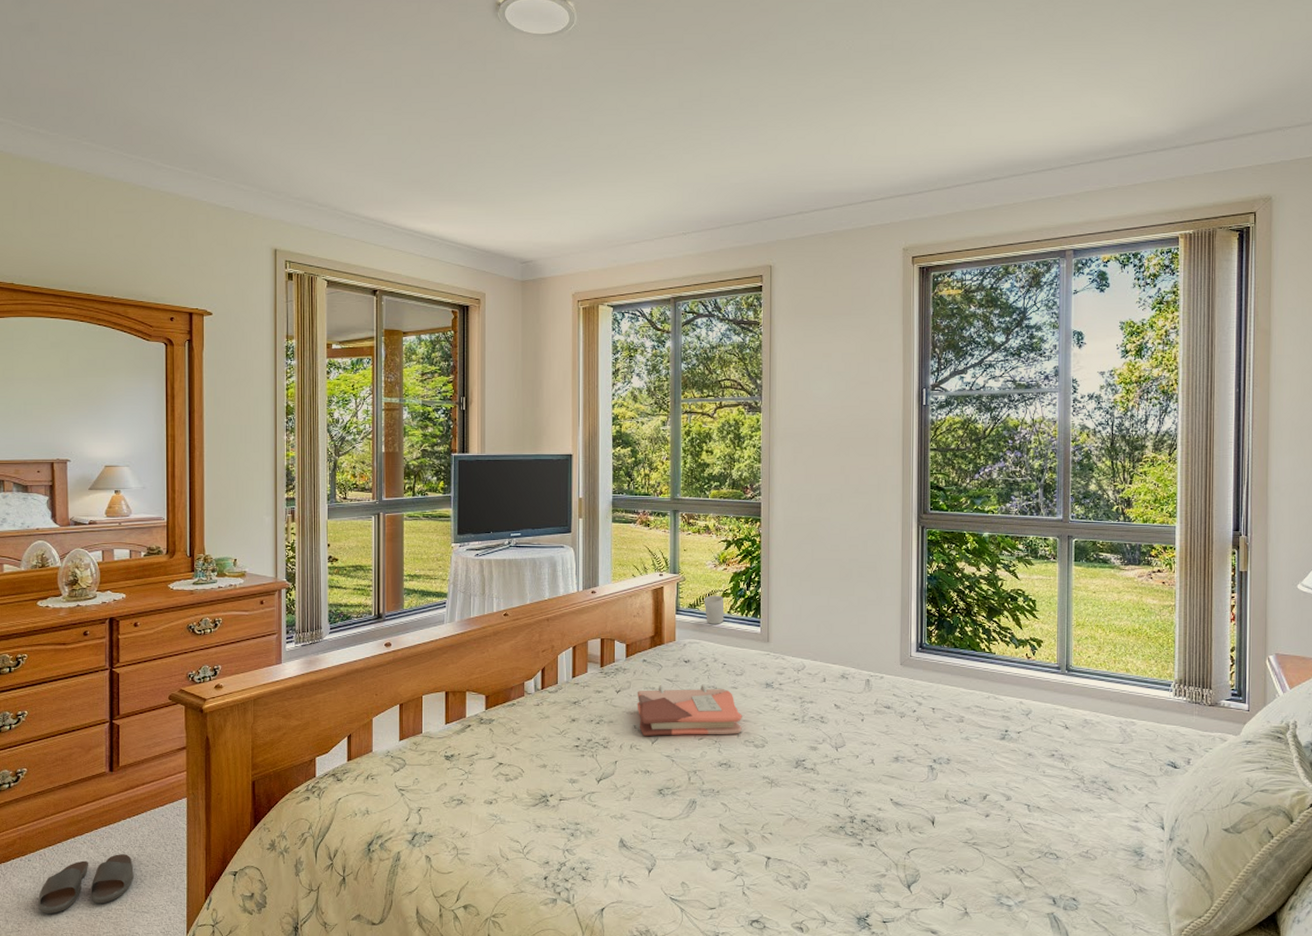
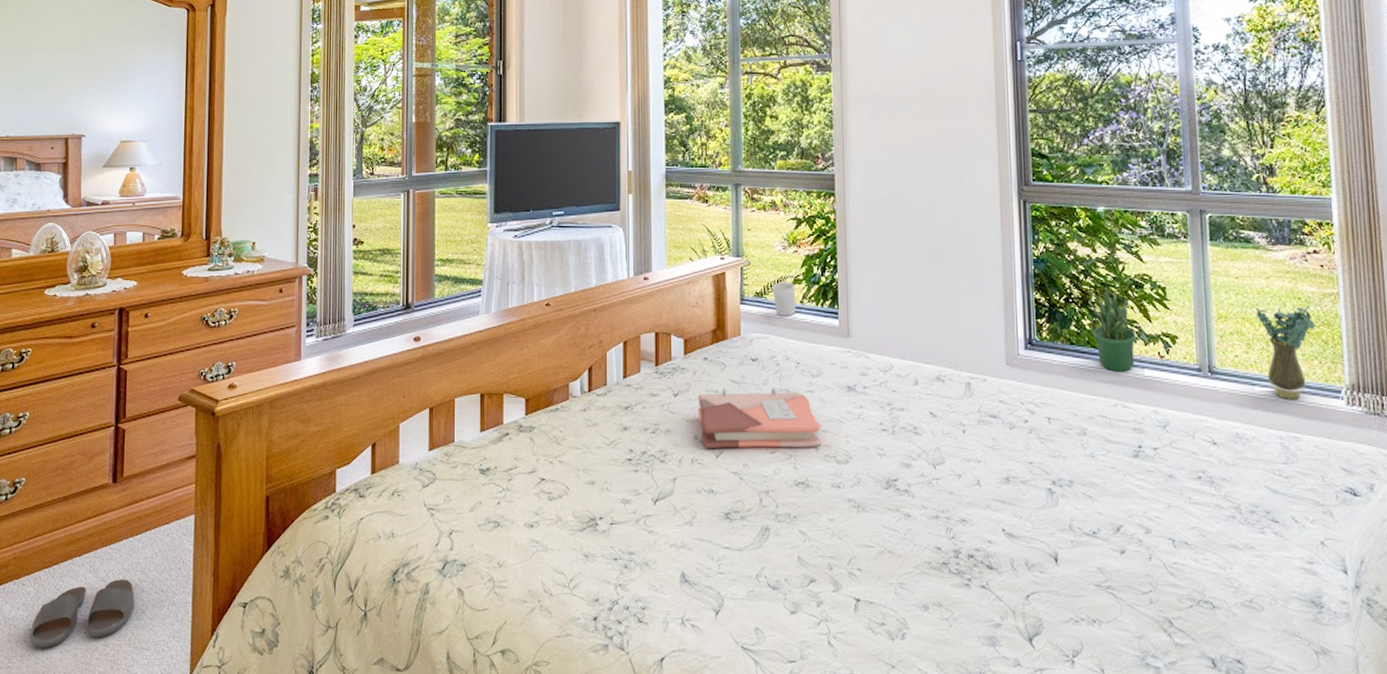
planter: none [971,600,1009,670] -> present [1089,287,1136,371]
vase: none [1108,615,1155,692] -> present [1256,305,1316,399]

